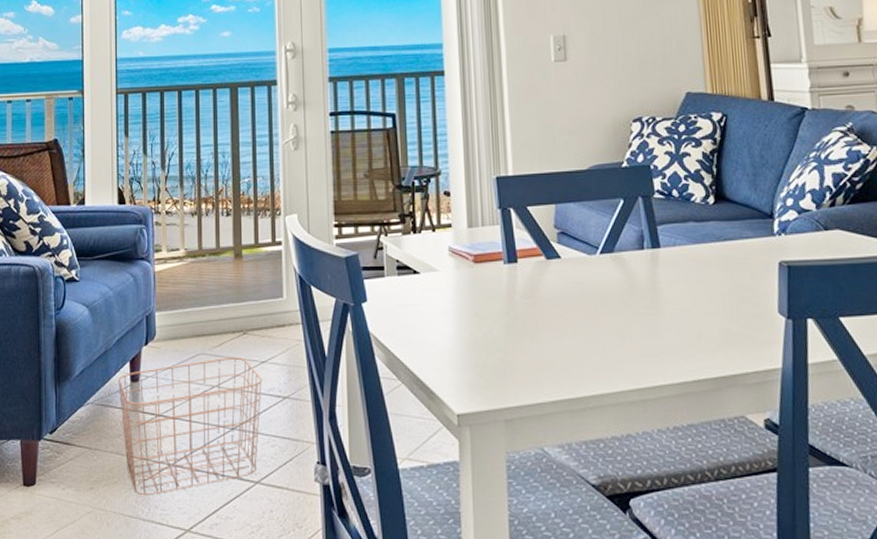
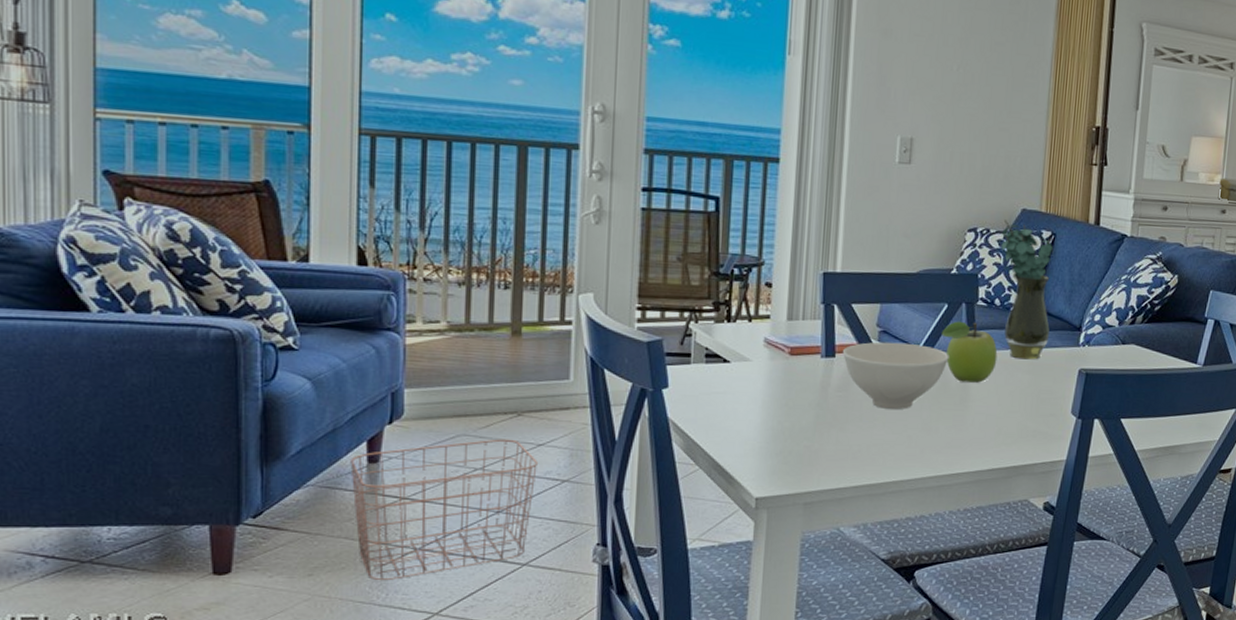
bowl: none [523,243,633,315] -> present [842,342,949,409]
fruit: none [621,216,685,283] -> present [941,321,998,383]
vase: none [669,106,738,254] -> present [1001,220,1053,360]

